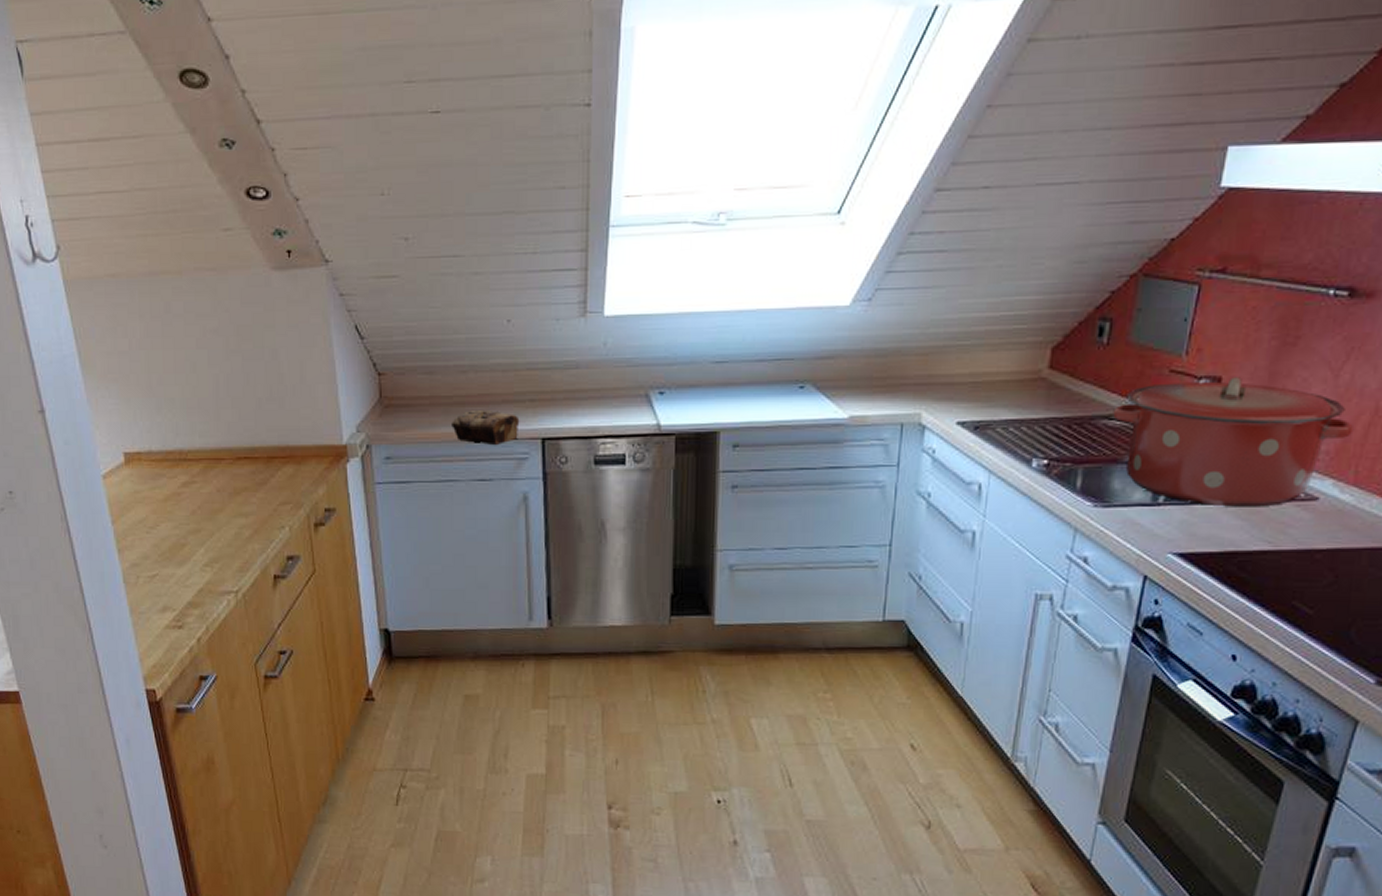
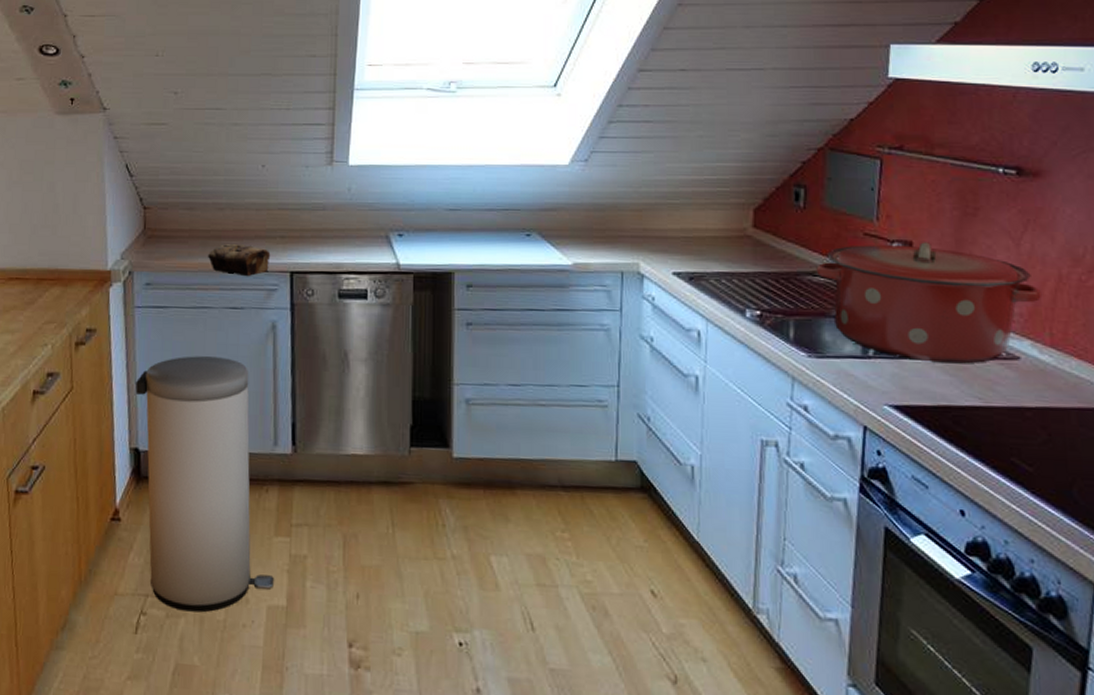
pedal bin: none [382,532,534,783] -> present [135,356,275,613]

